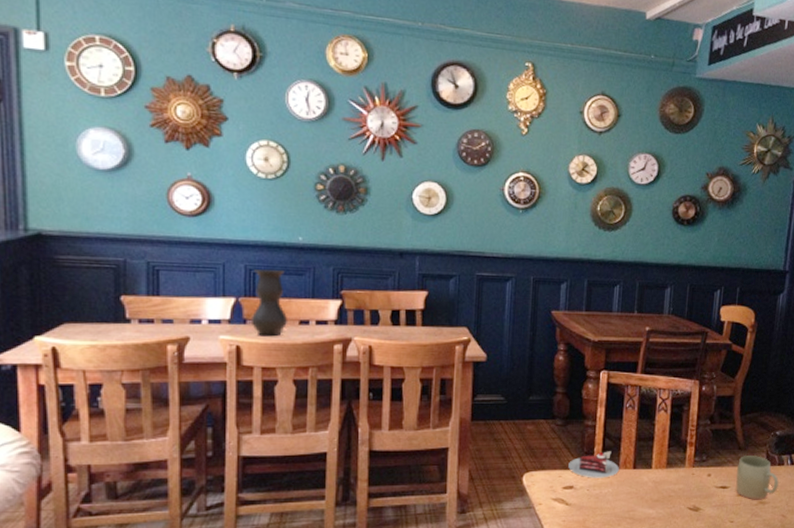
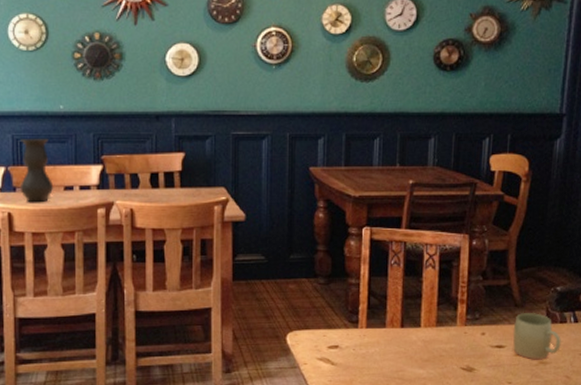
cake slice: present [568,451,619,478] -> none [333,310,386,338]

